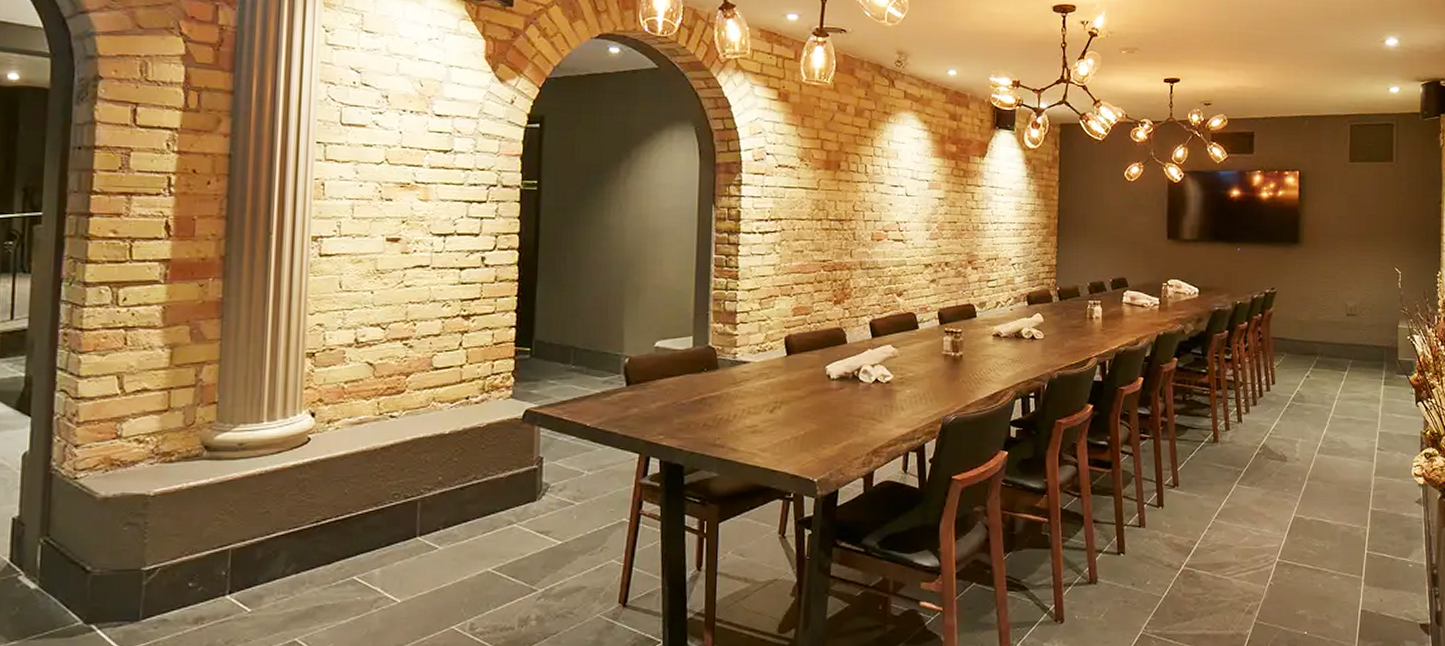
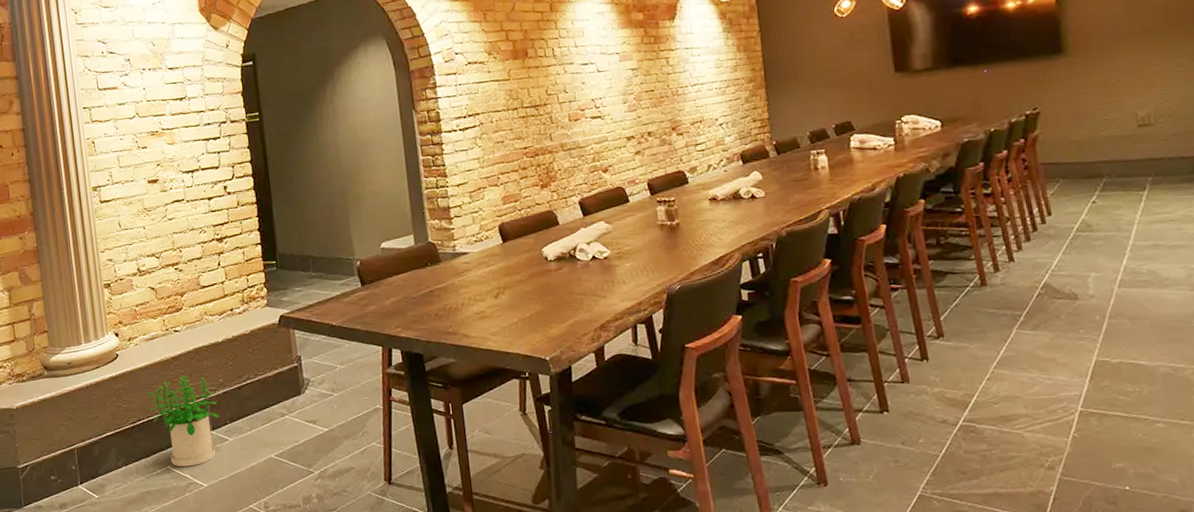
potted plant: none [340,469,431,578] -> present [147,375,219,467]

